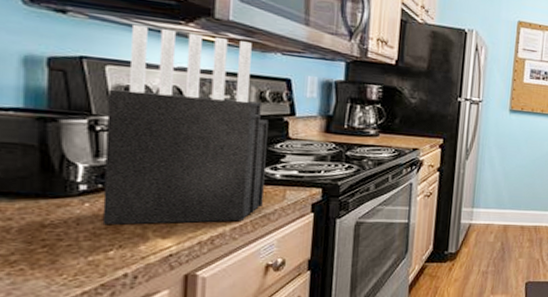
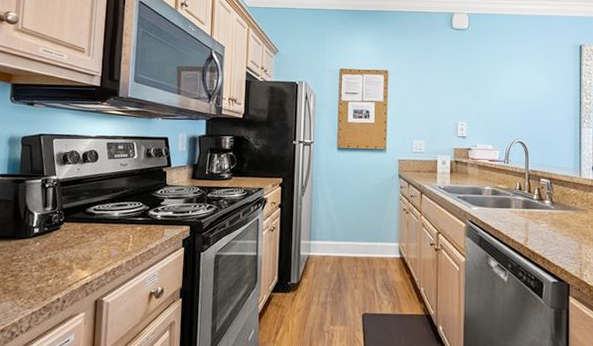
knife block: present [102,24,268,225] -> none [46,107,153,260]

